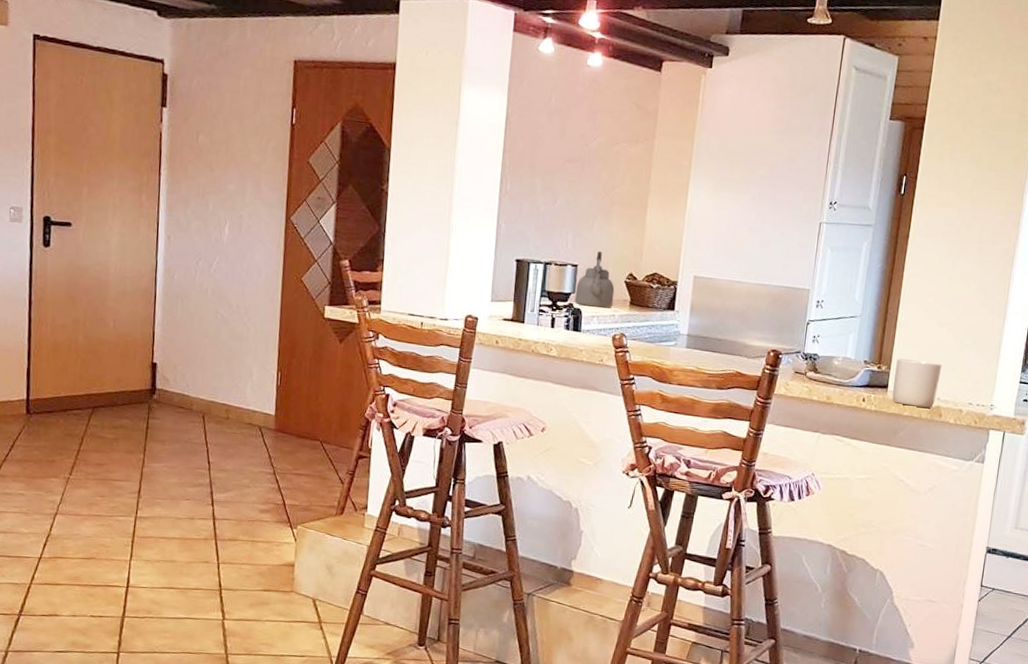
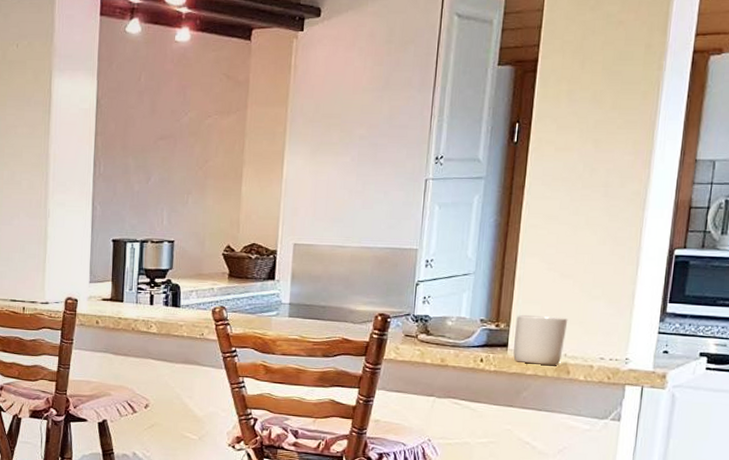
kettle: present [574,251,615,308] -> none [172,225,213,282]

